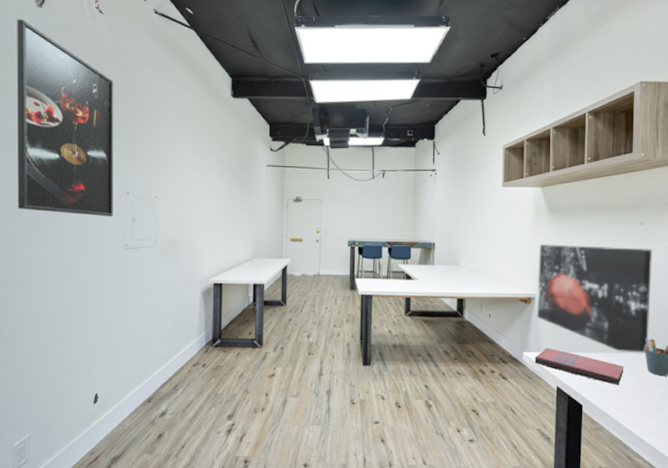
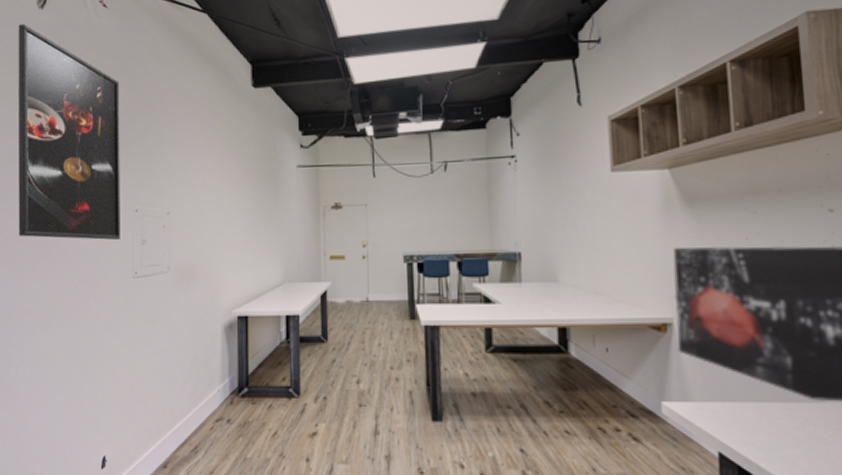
paperback book: present [534,348,624,385] -> none [679,395,826,451]

